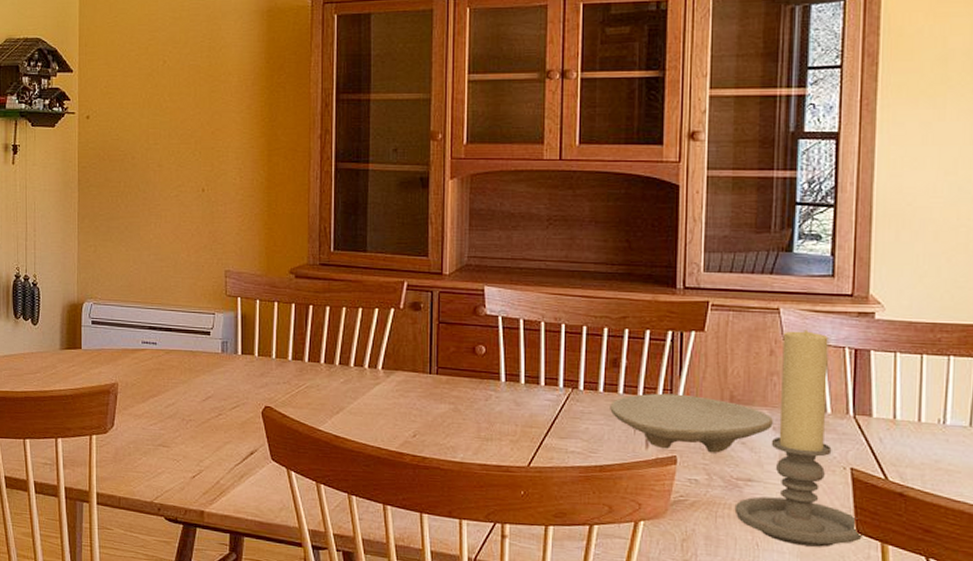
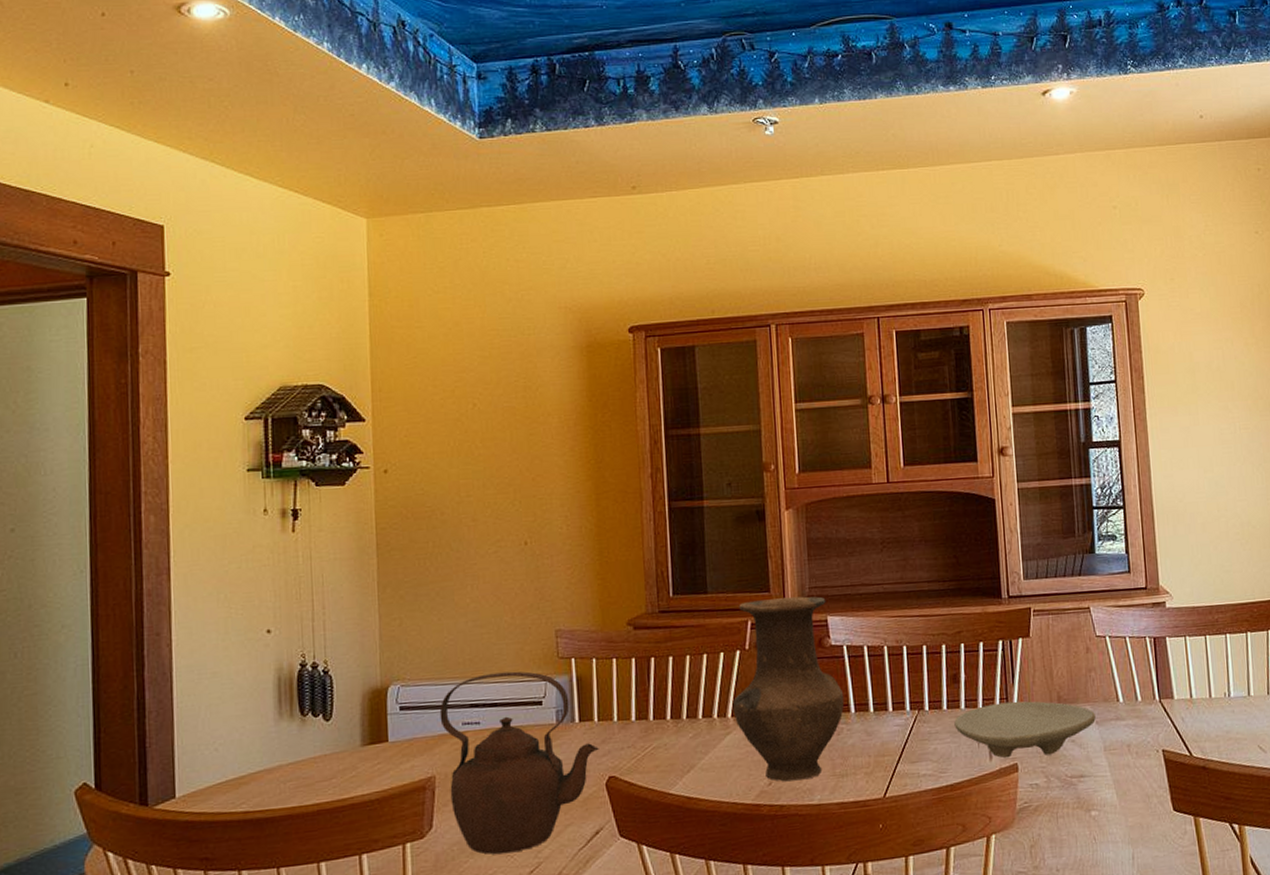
teapot: none [124,302,258,458] -> present [439,671,599,855]
vase: none [383,263,495,438] -> present [732,596,845,782]
candle holder: present [734,329,864,547] -> none [1072,624,1179,833]

